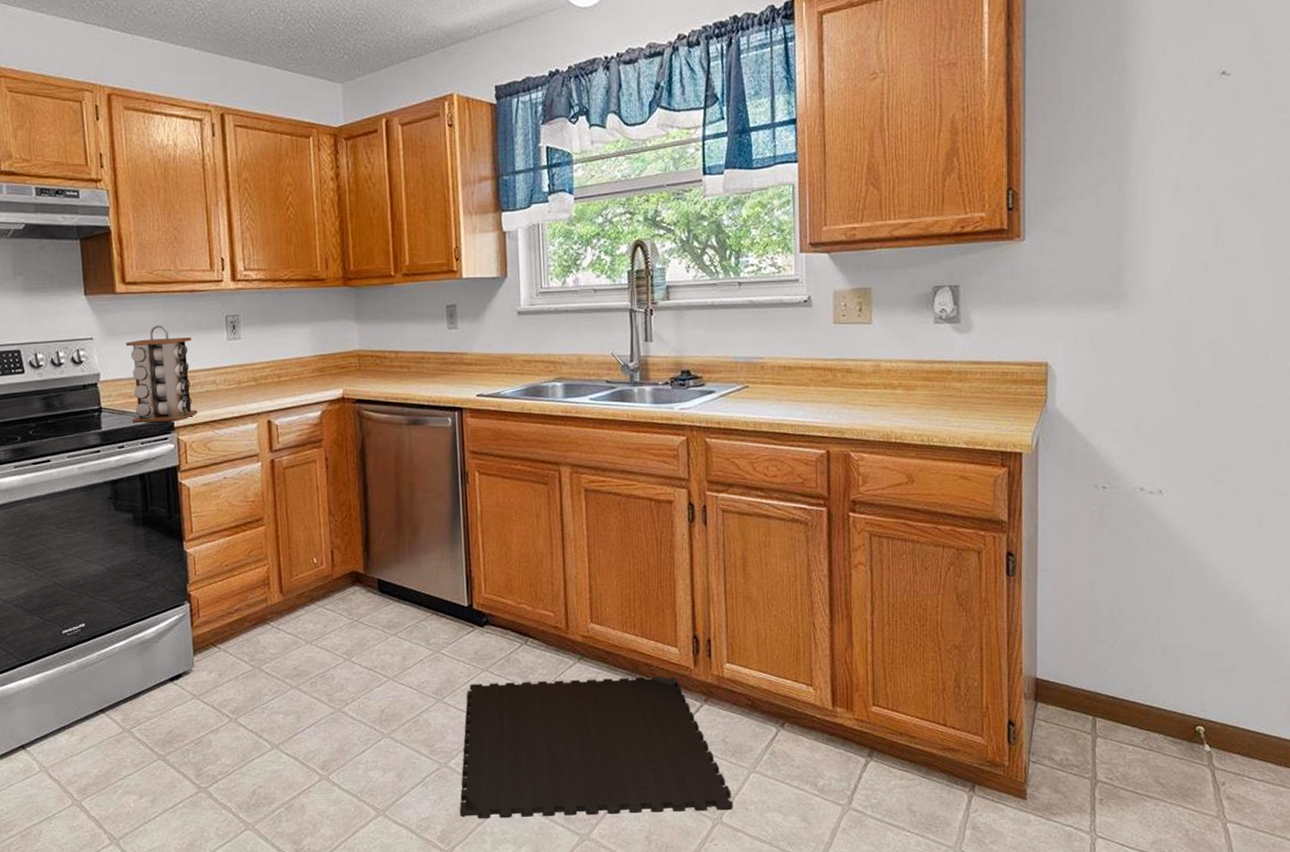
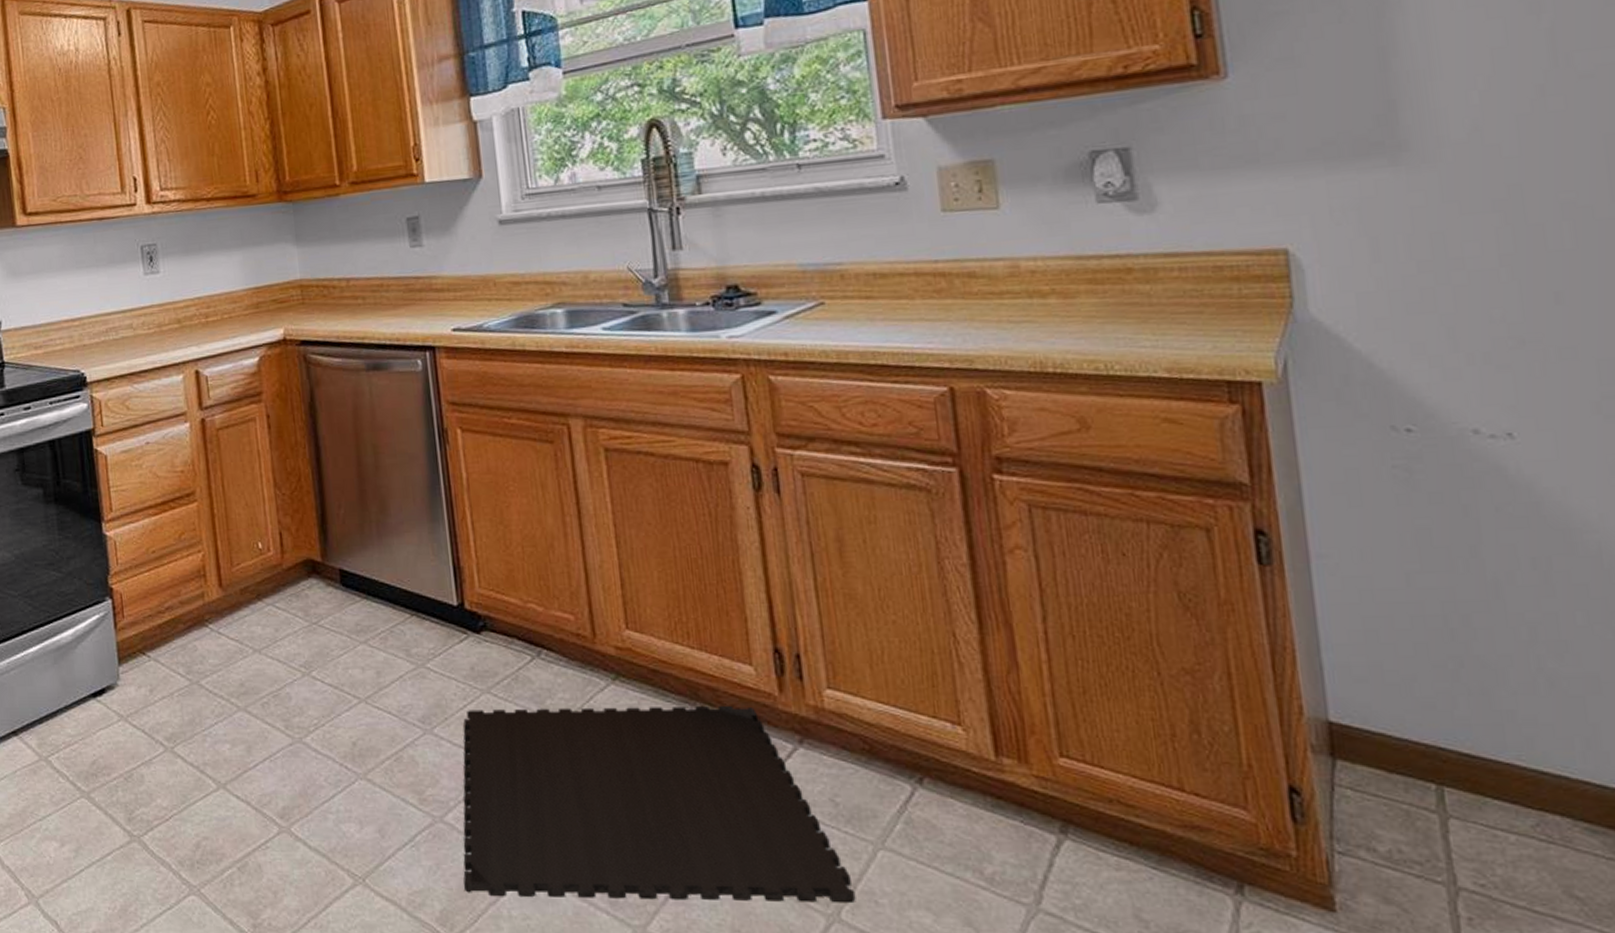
spice rack: present [125,325,198,424] -> none [28,261,114,380]

